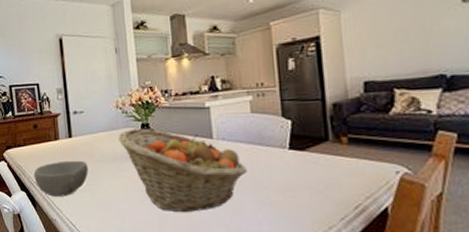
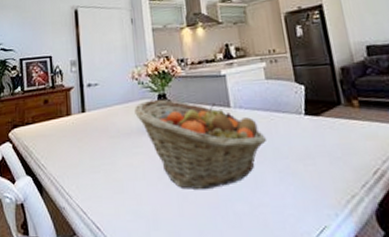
bowl: present [33,160,88,197] -> none [42,137,102,181]

